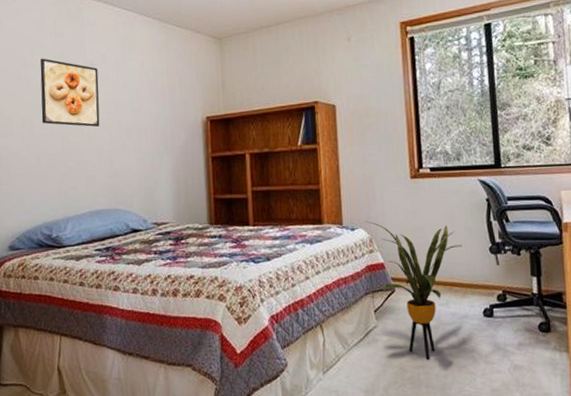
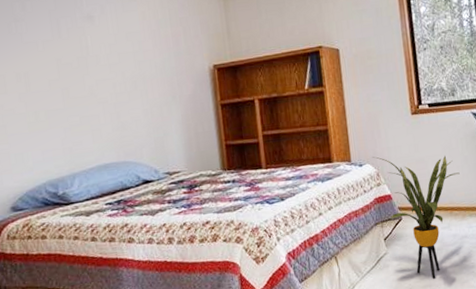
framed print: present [40,58,100,127] -> none [32,11,103,80]

